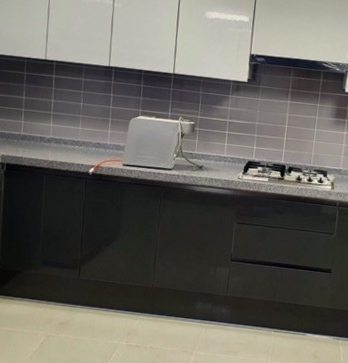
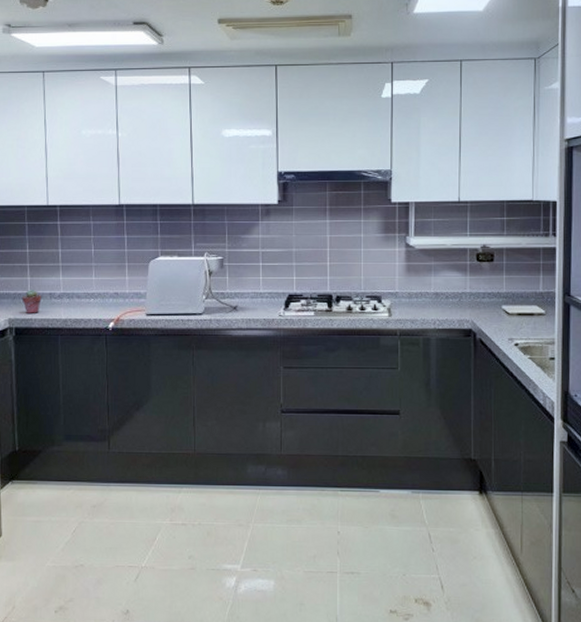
potted succulent: none [14,131,33,153] -> present [21,289,42,313]

